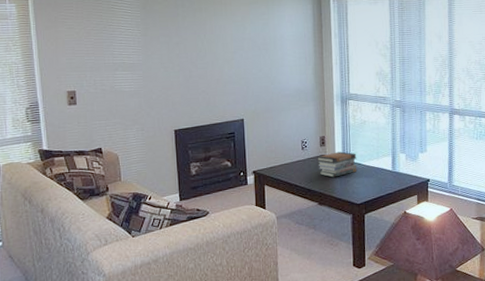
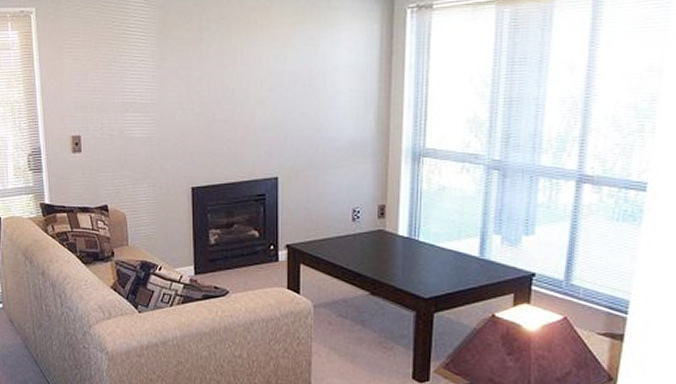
book stack: present [316,151,357,178] -> none [371,227,429,261]

